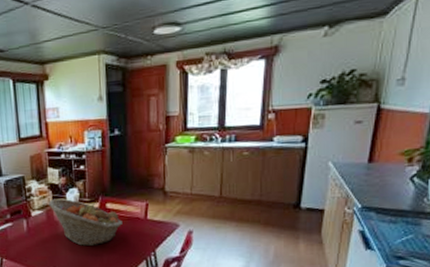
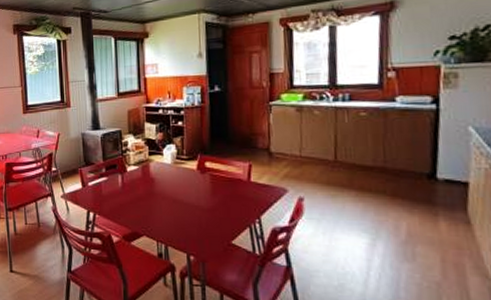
fruit basket: present [49,198,123,246] -> none [145,154,223,207]

